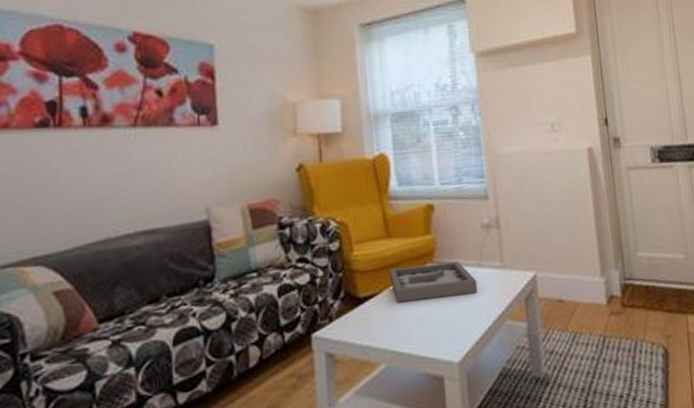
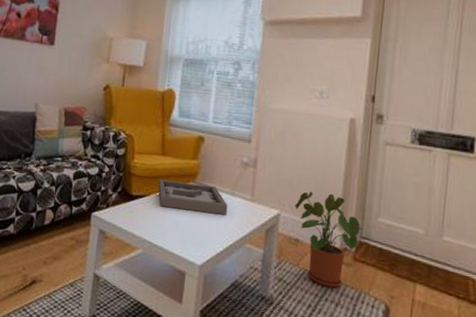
house plant: none [550,237,626,346] -> present [294,192,364,288]

